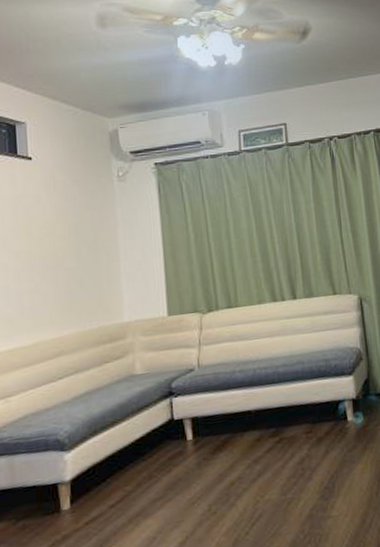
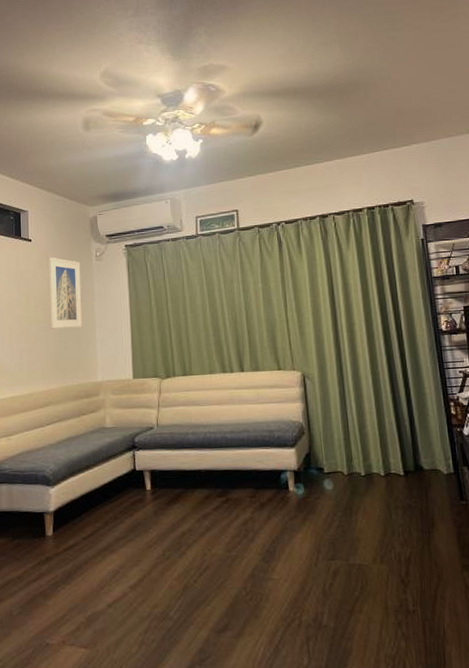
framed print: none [56,178,103,264] -> present [48,257,83,329]

